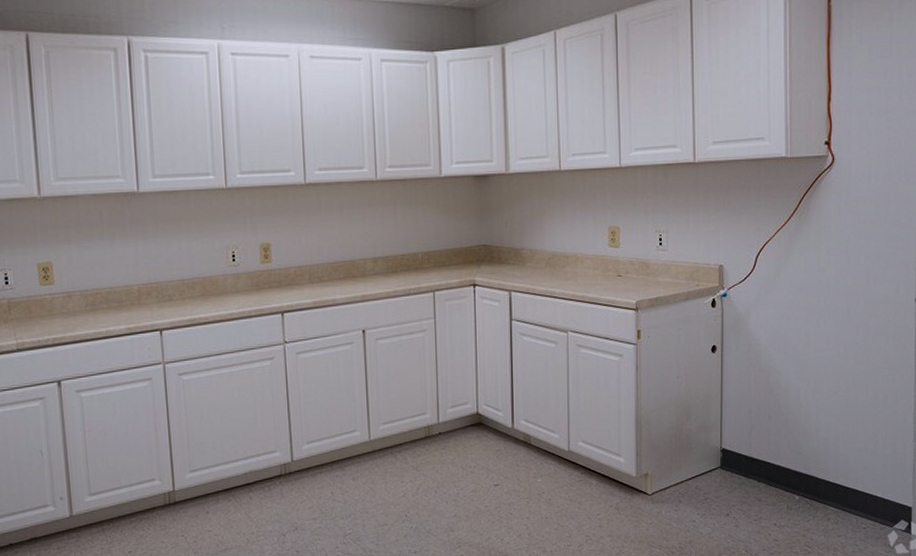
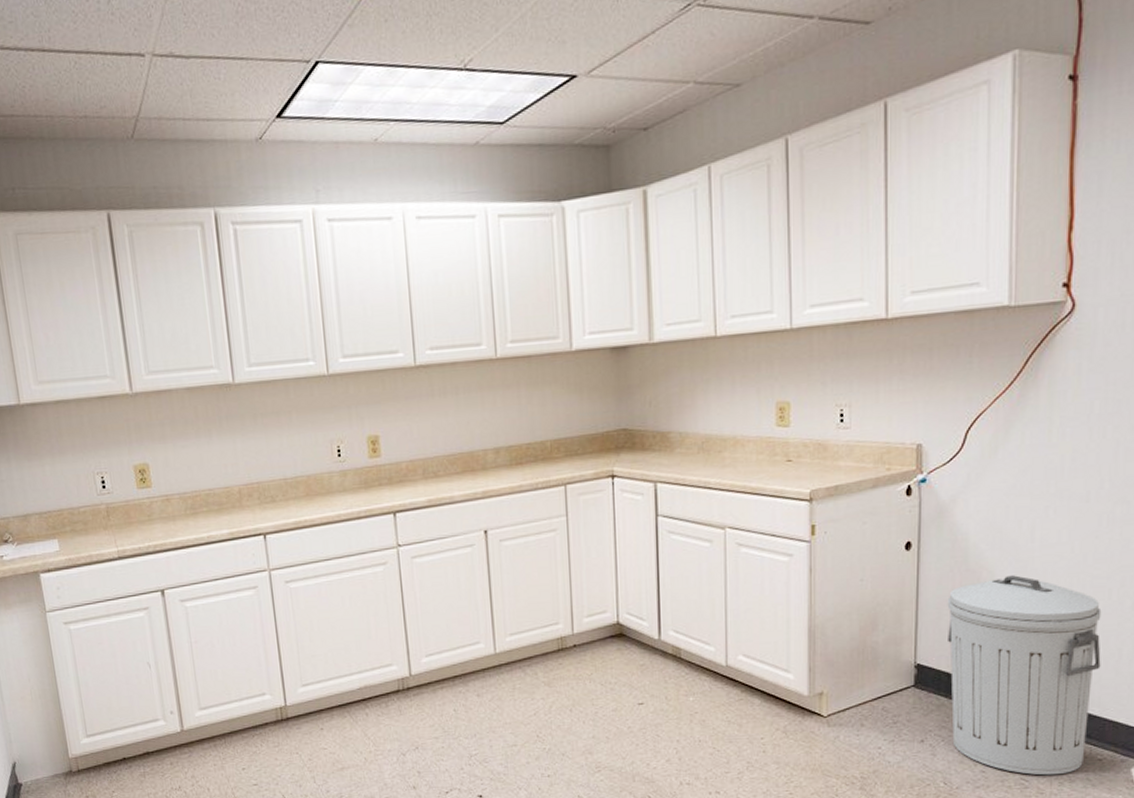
trash can: none [745,374,862,542] -> present [947,575,1102,776]

